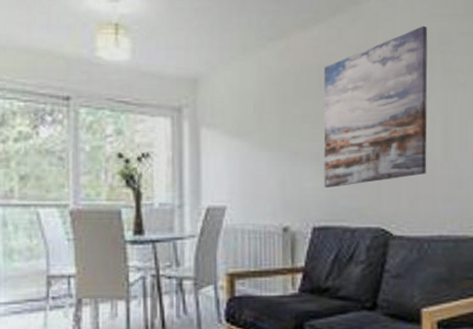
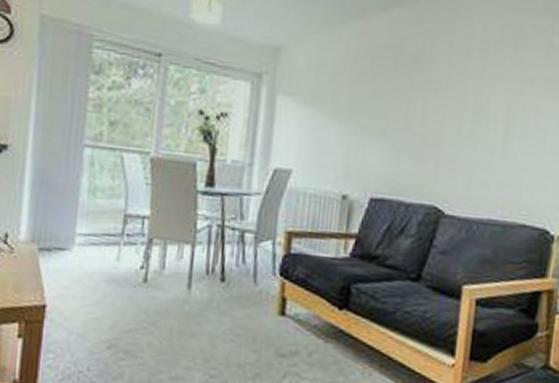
wall art: present [323,25,428,188] -> none [385,17,504,163]

